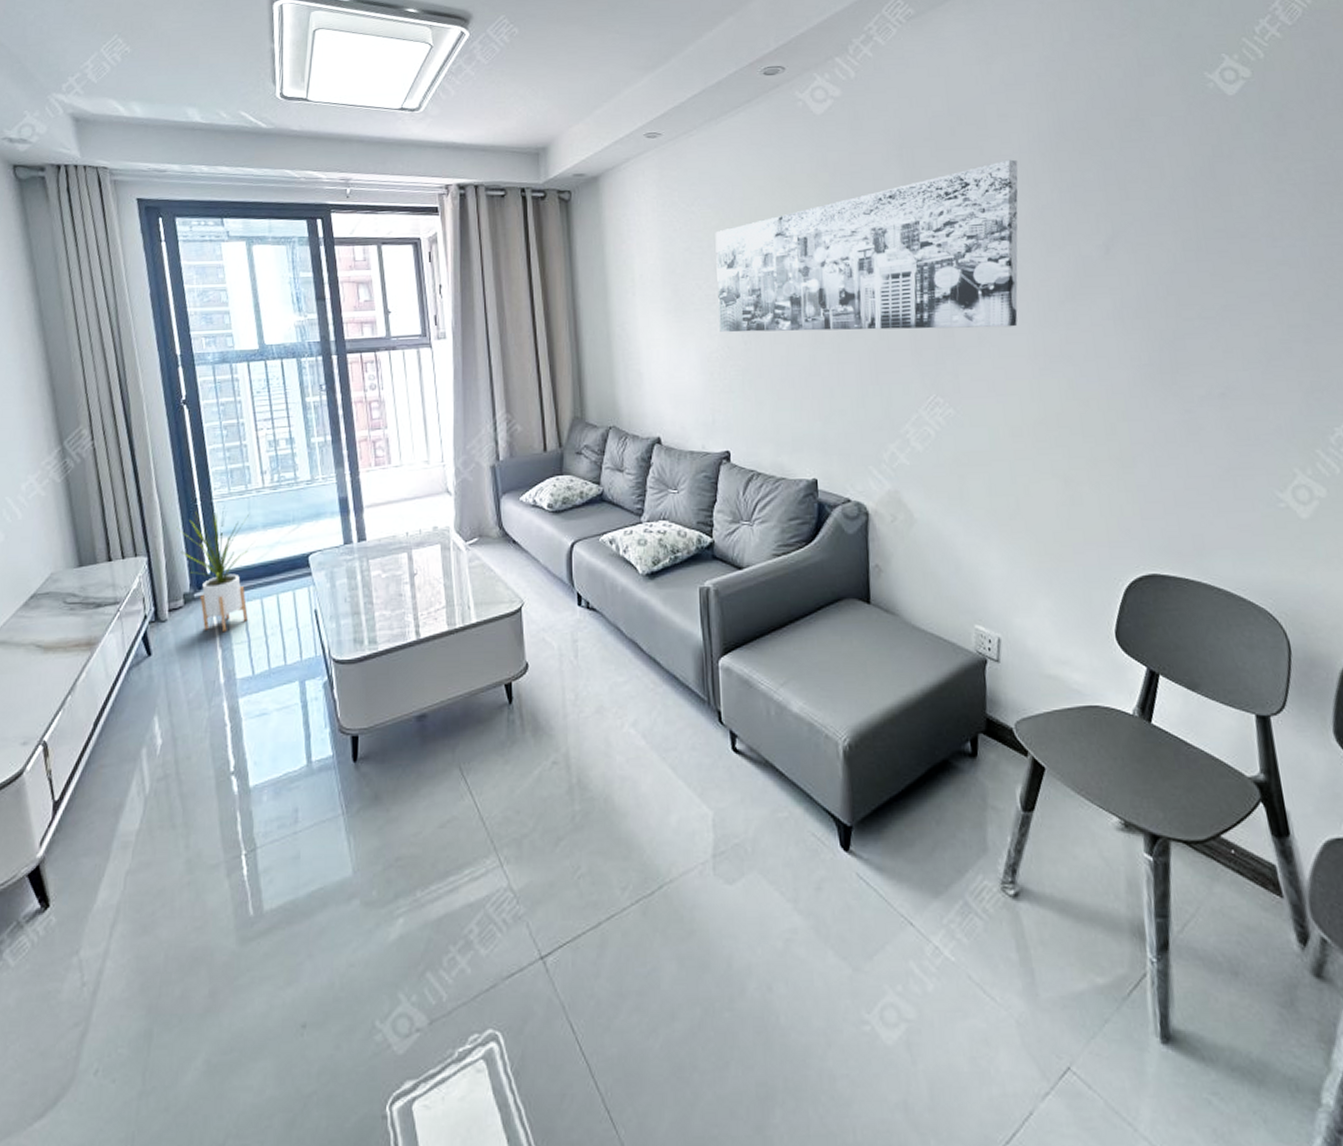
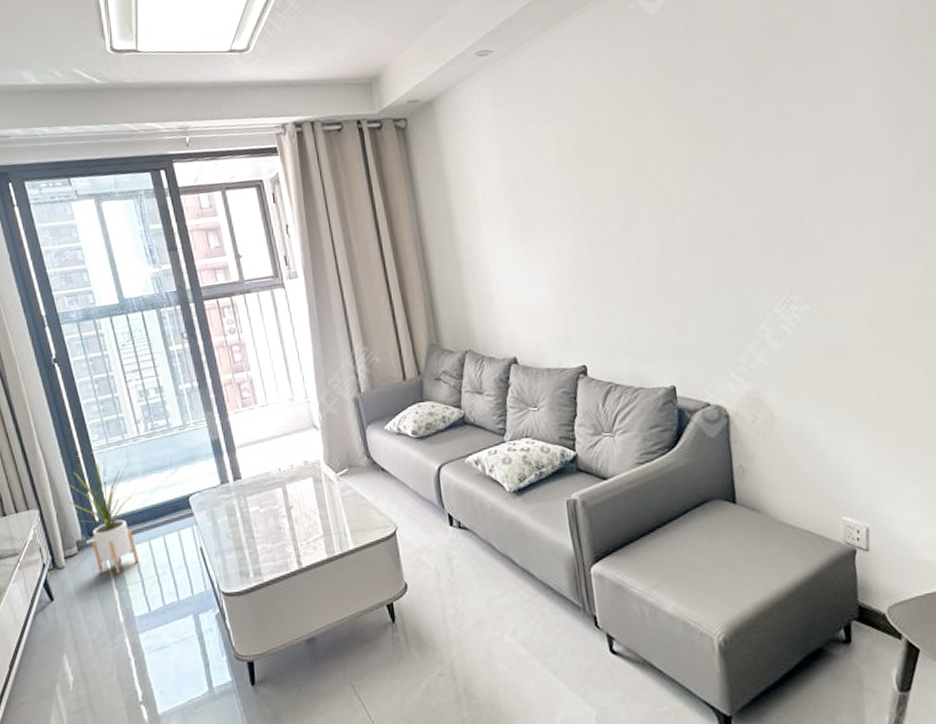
wall art: present [715,159,1018,332] -> none [554,42,871,247]

